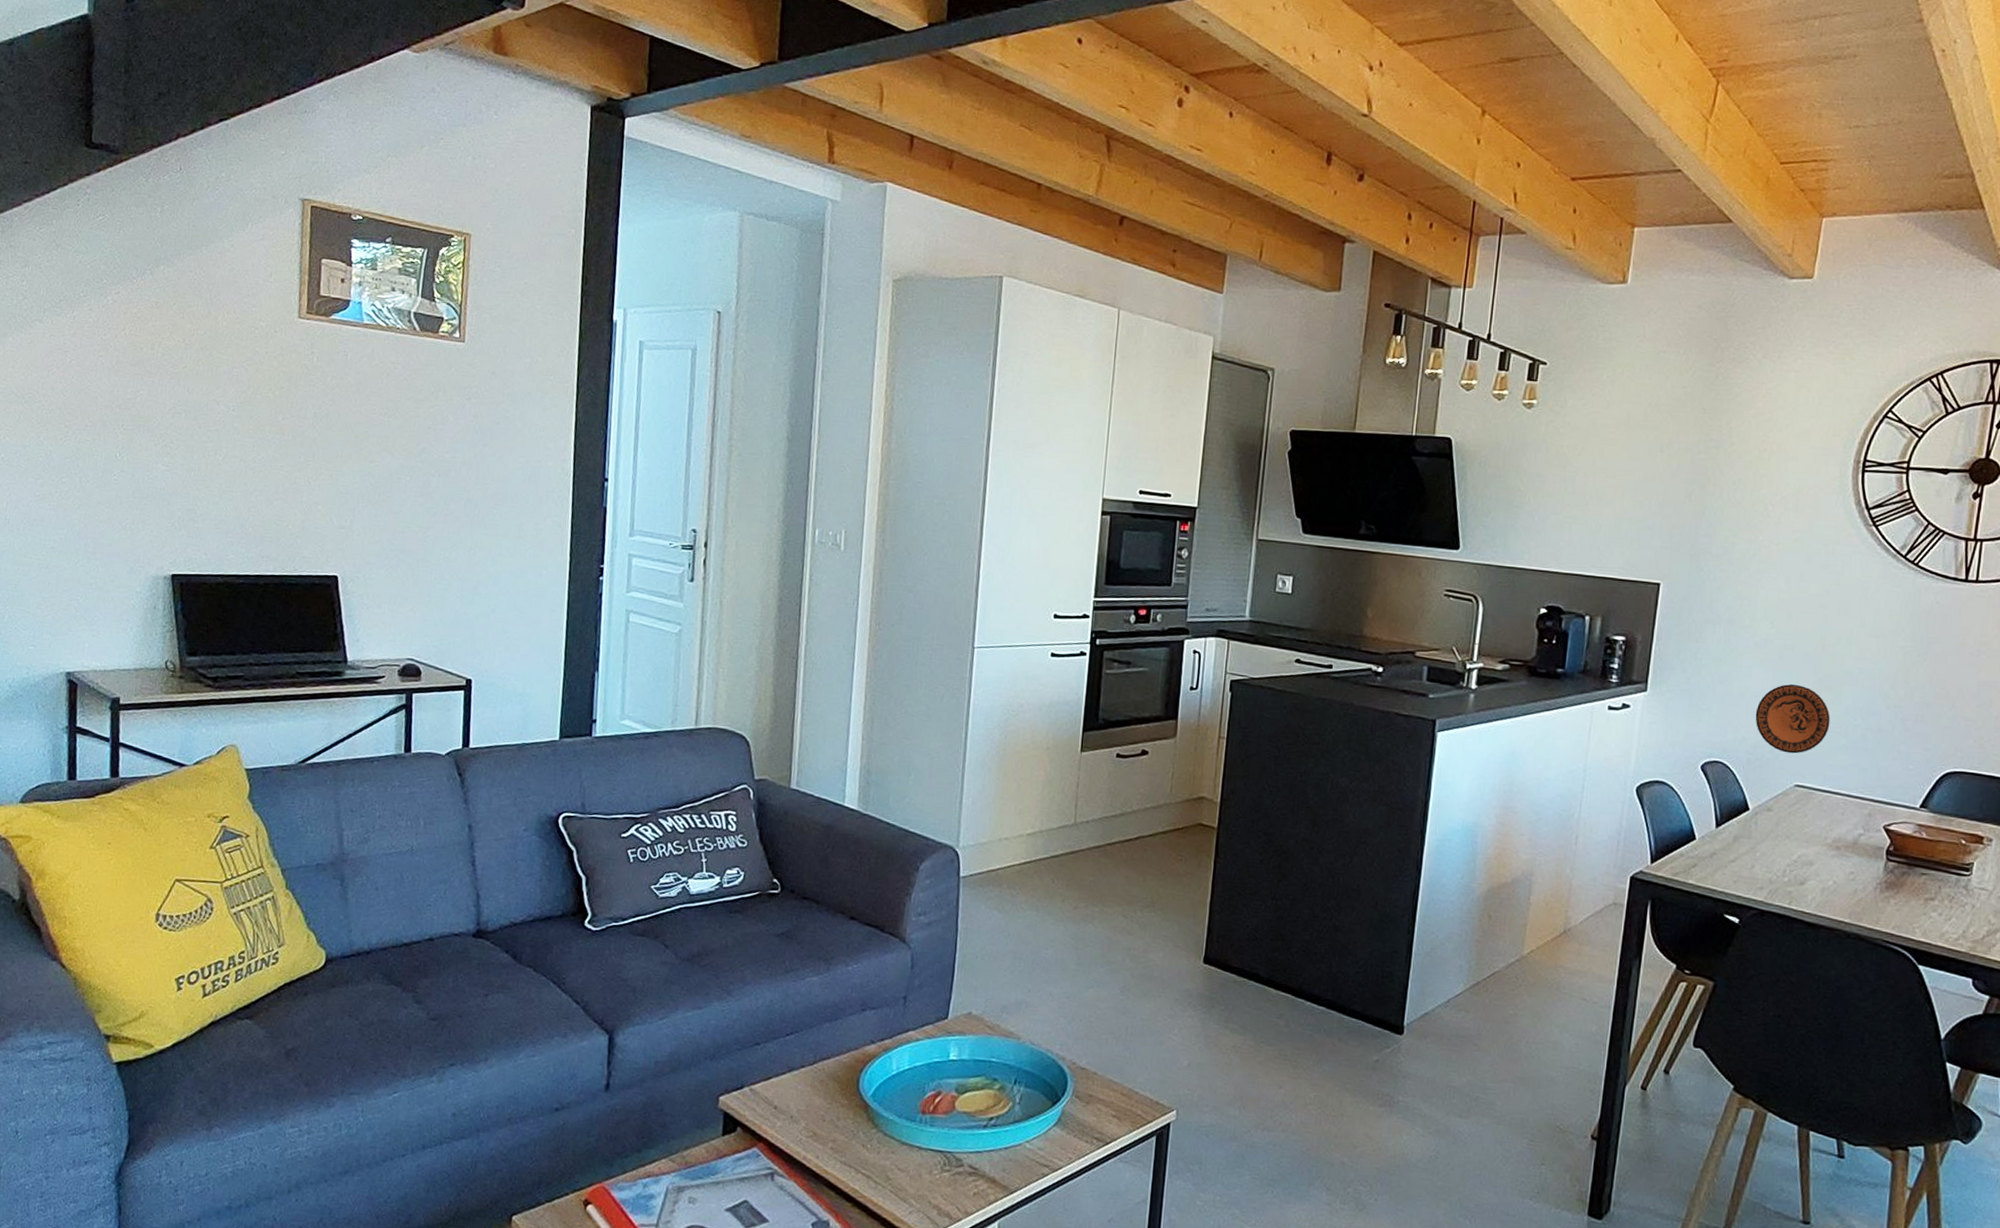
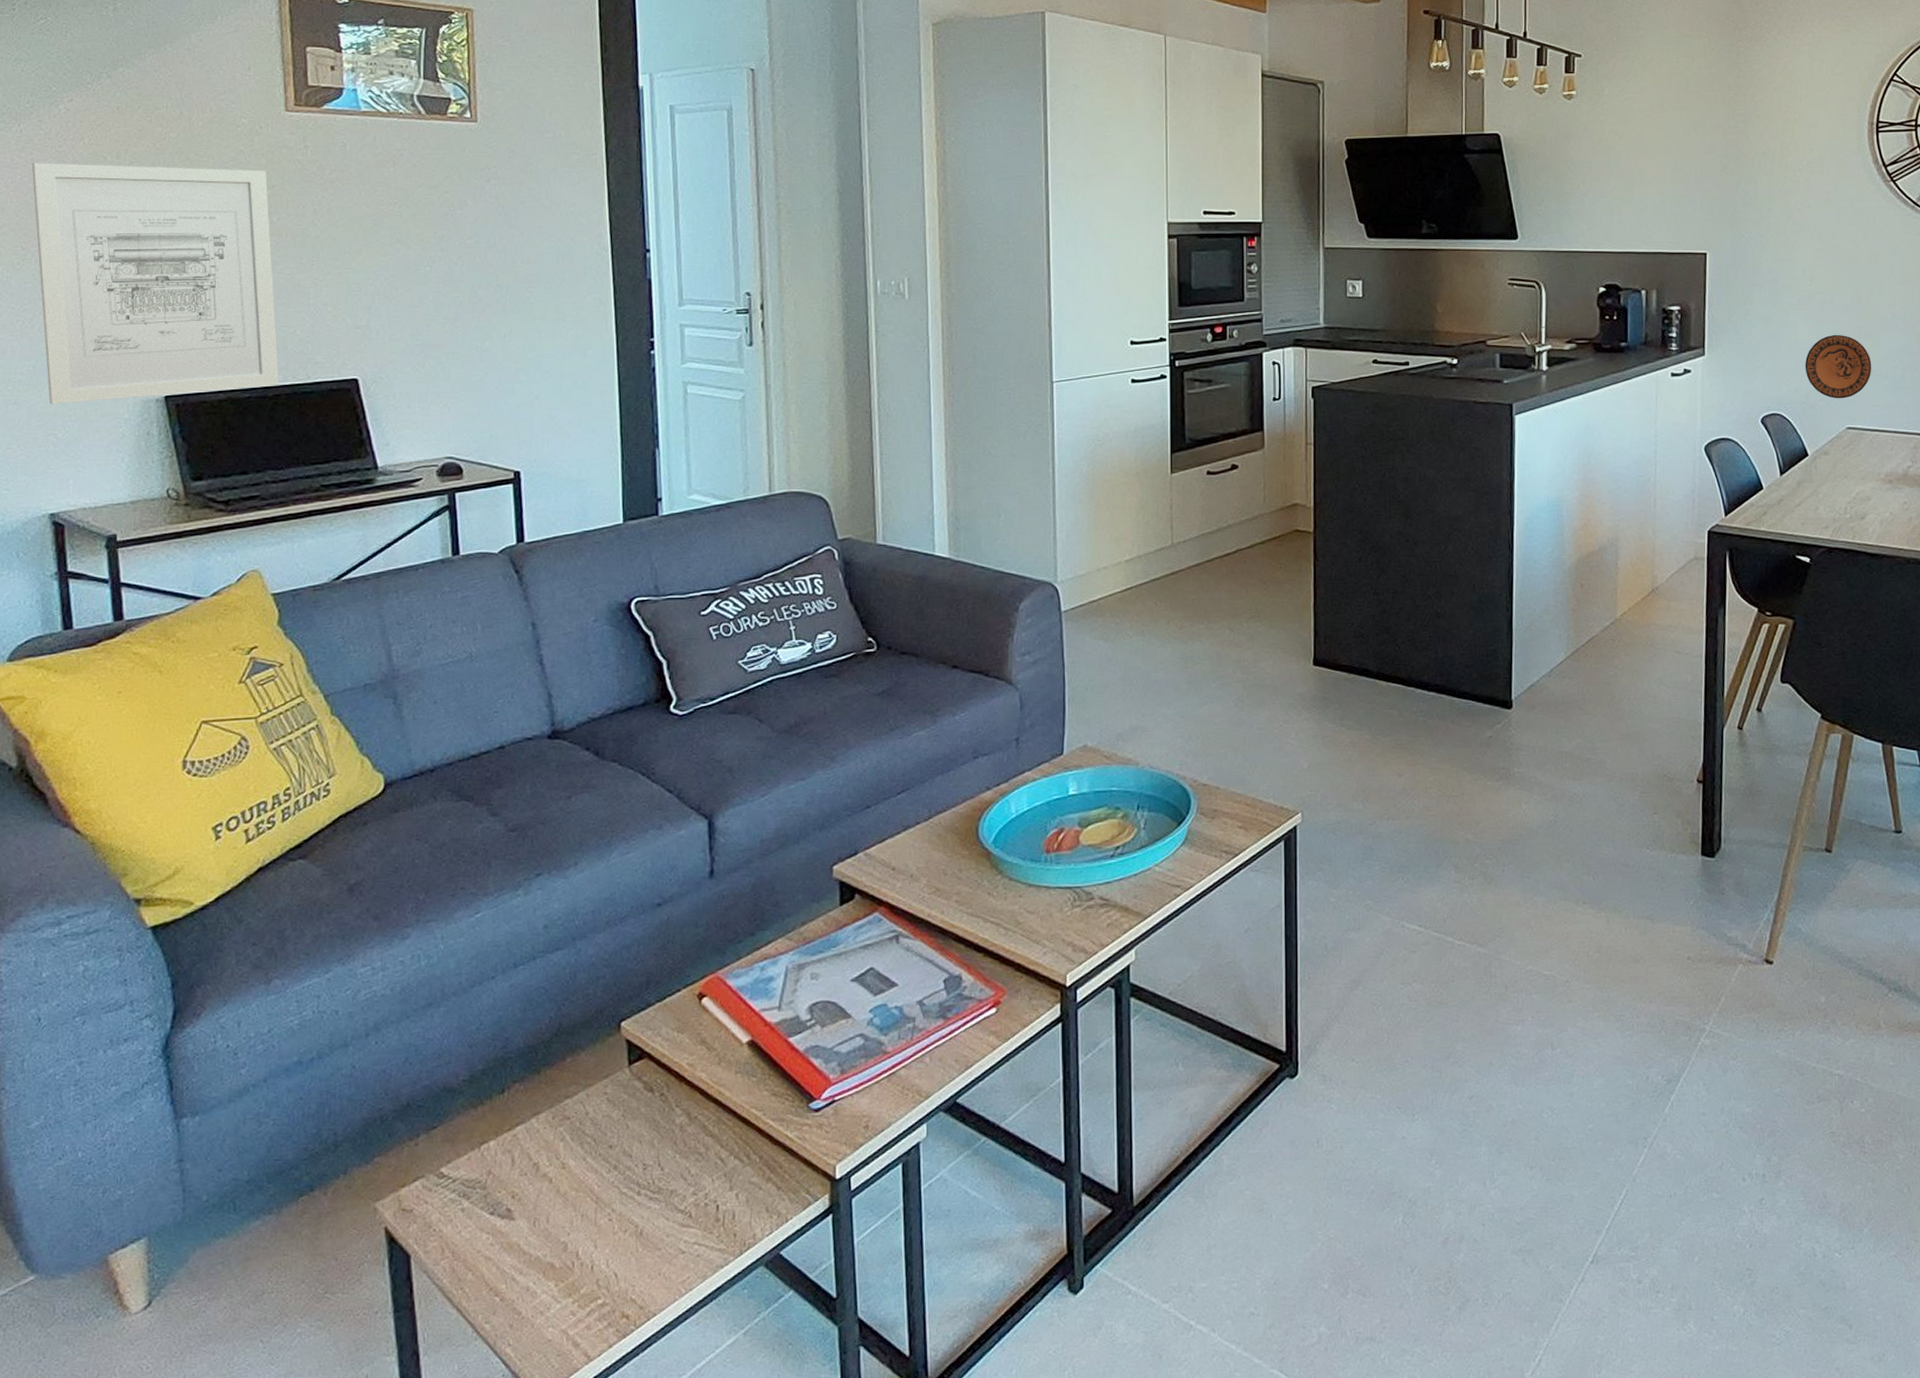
wall art: none [75,347,277,575] -> present [31,162,280,405]

